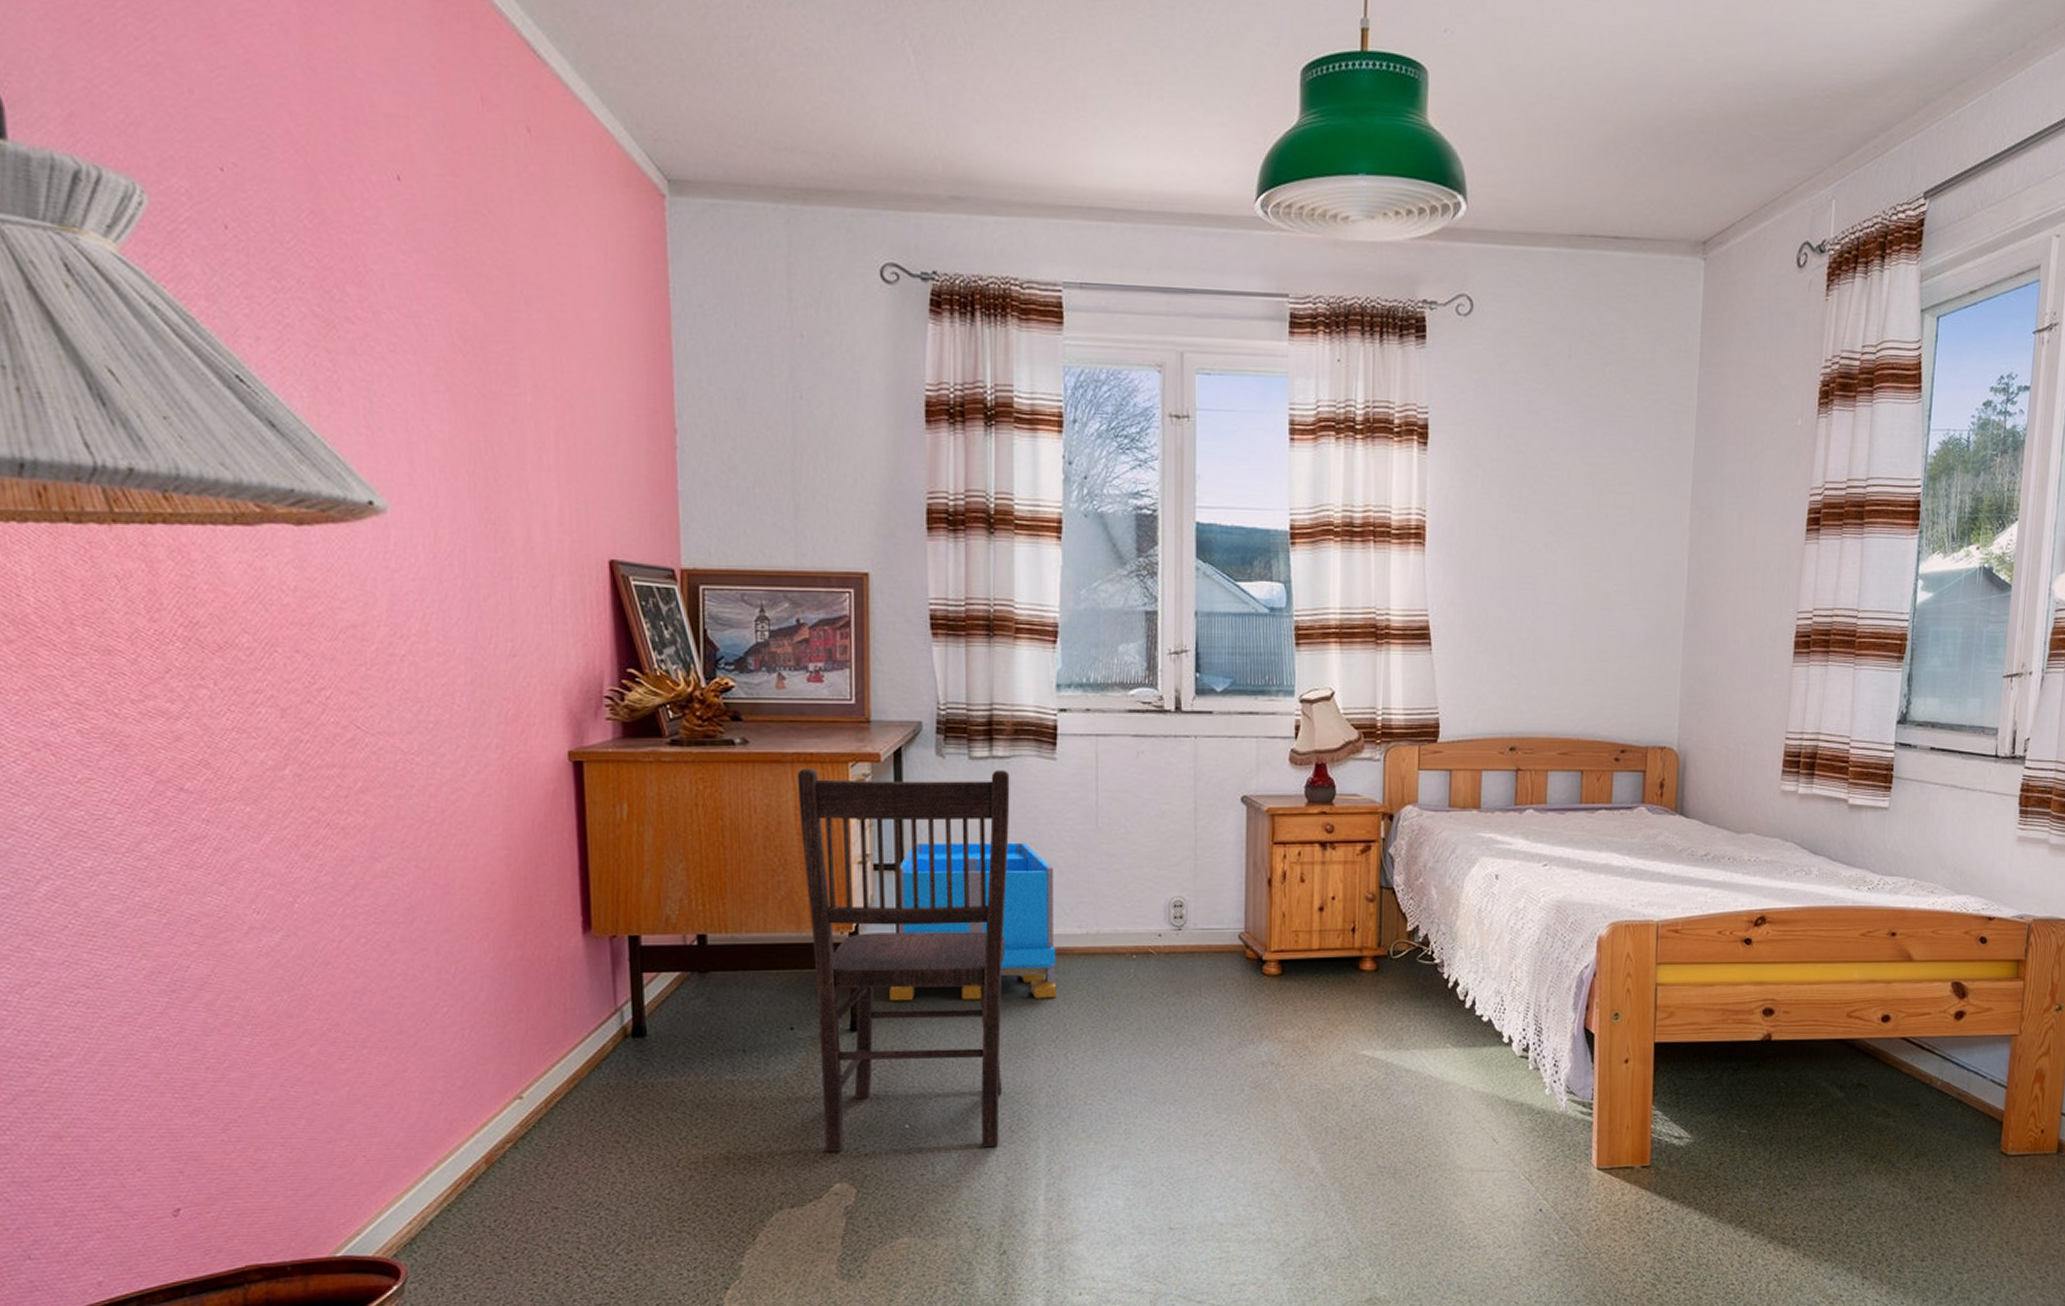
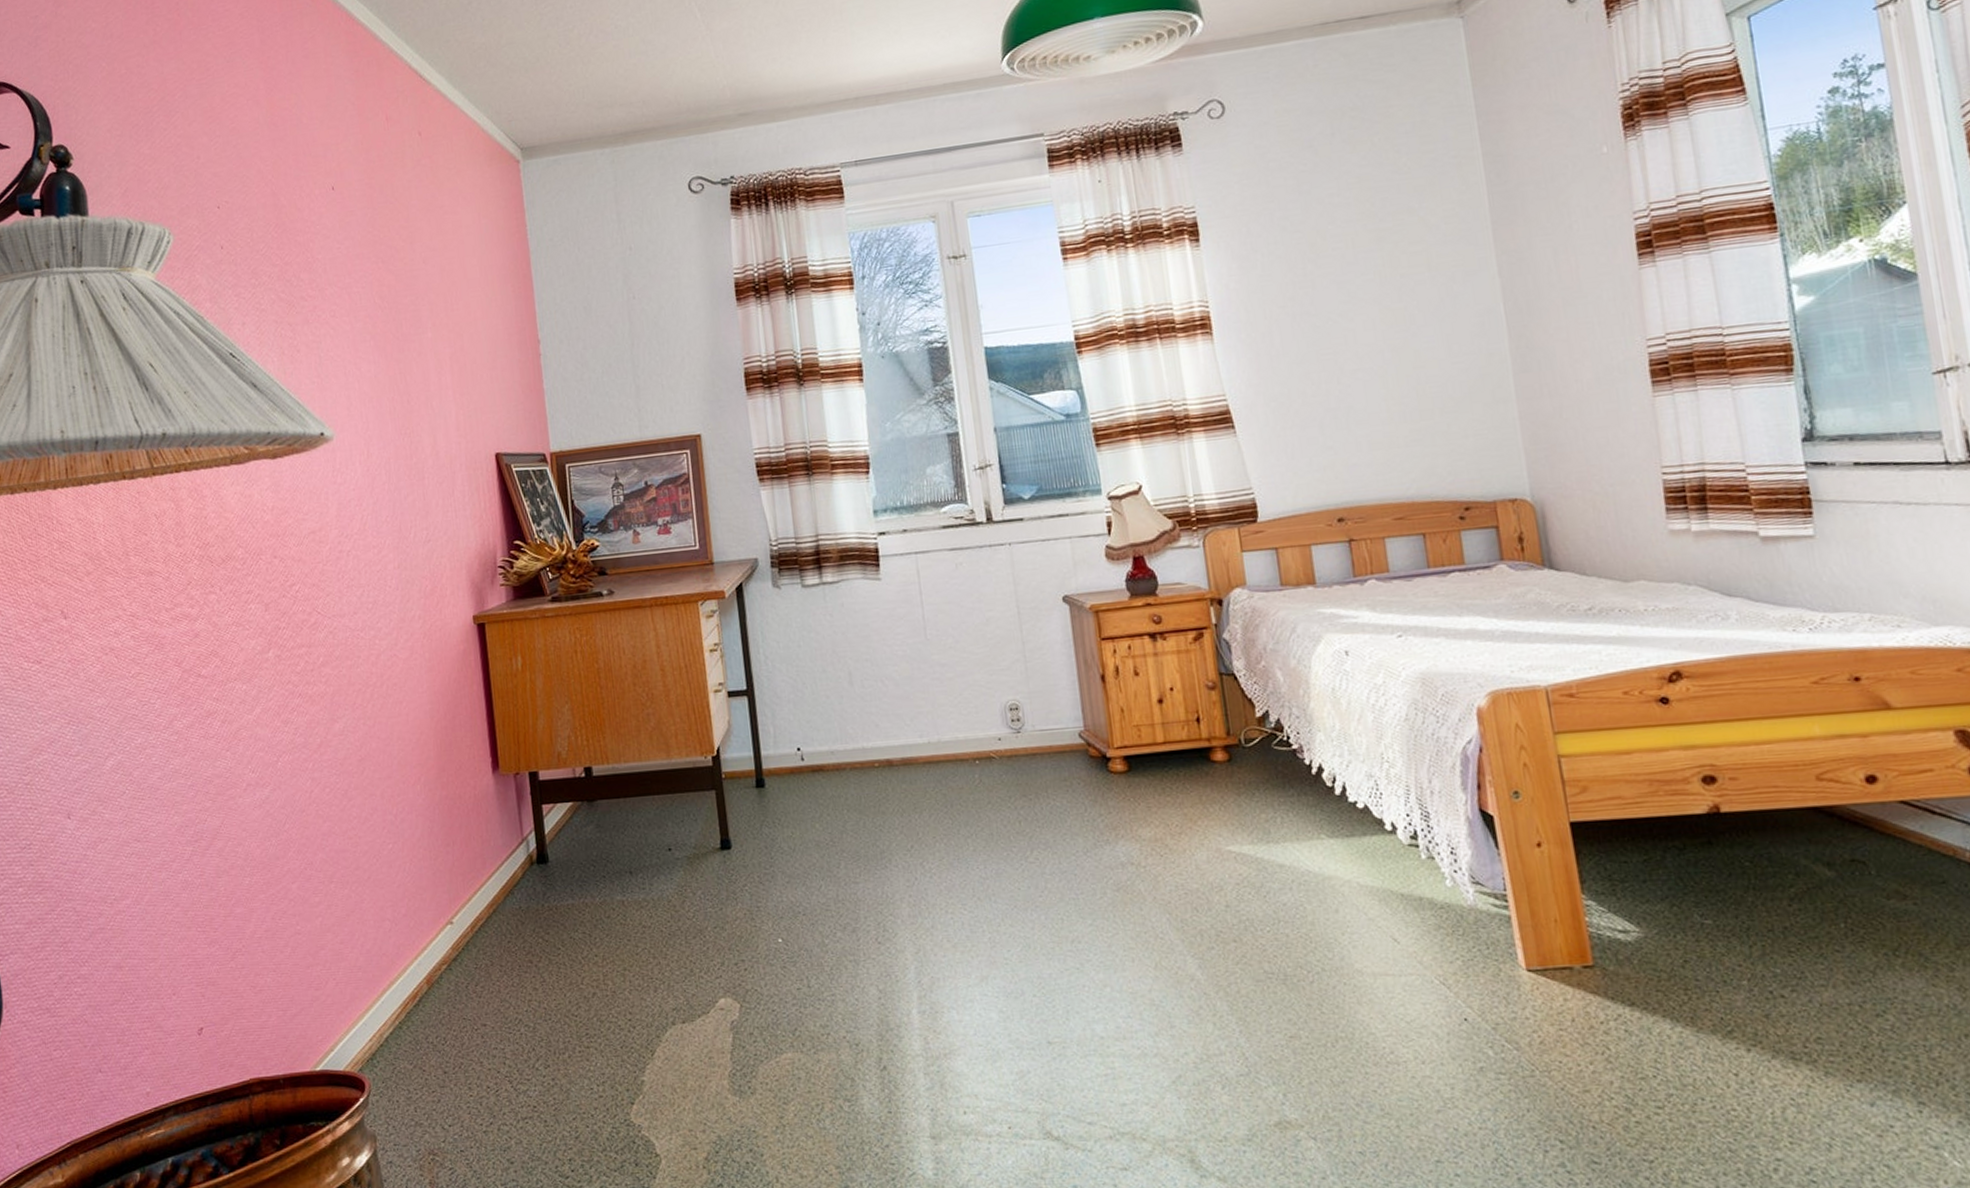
chair: present [797,768,1010,1152] -> none [656,594,868,967]
storage bin: present [889,842,1057,1001] -> none [750,659,907,819]

